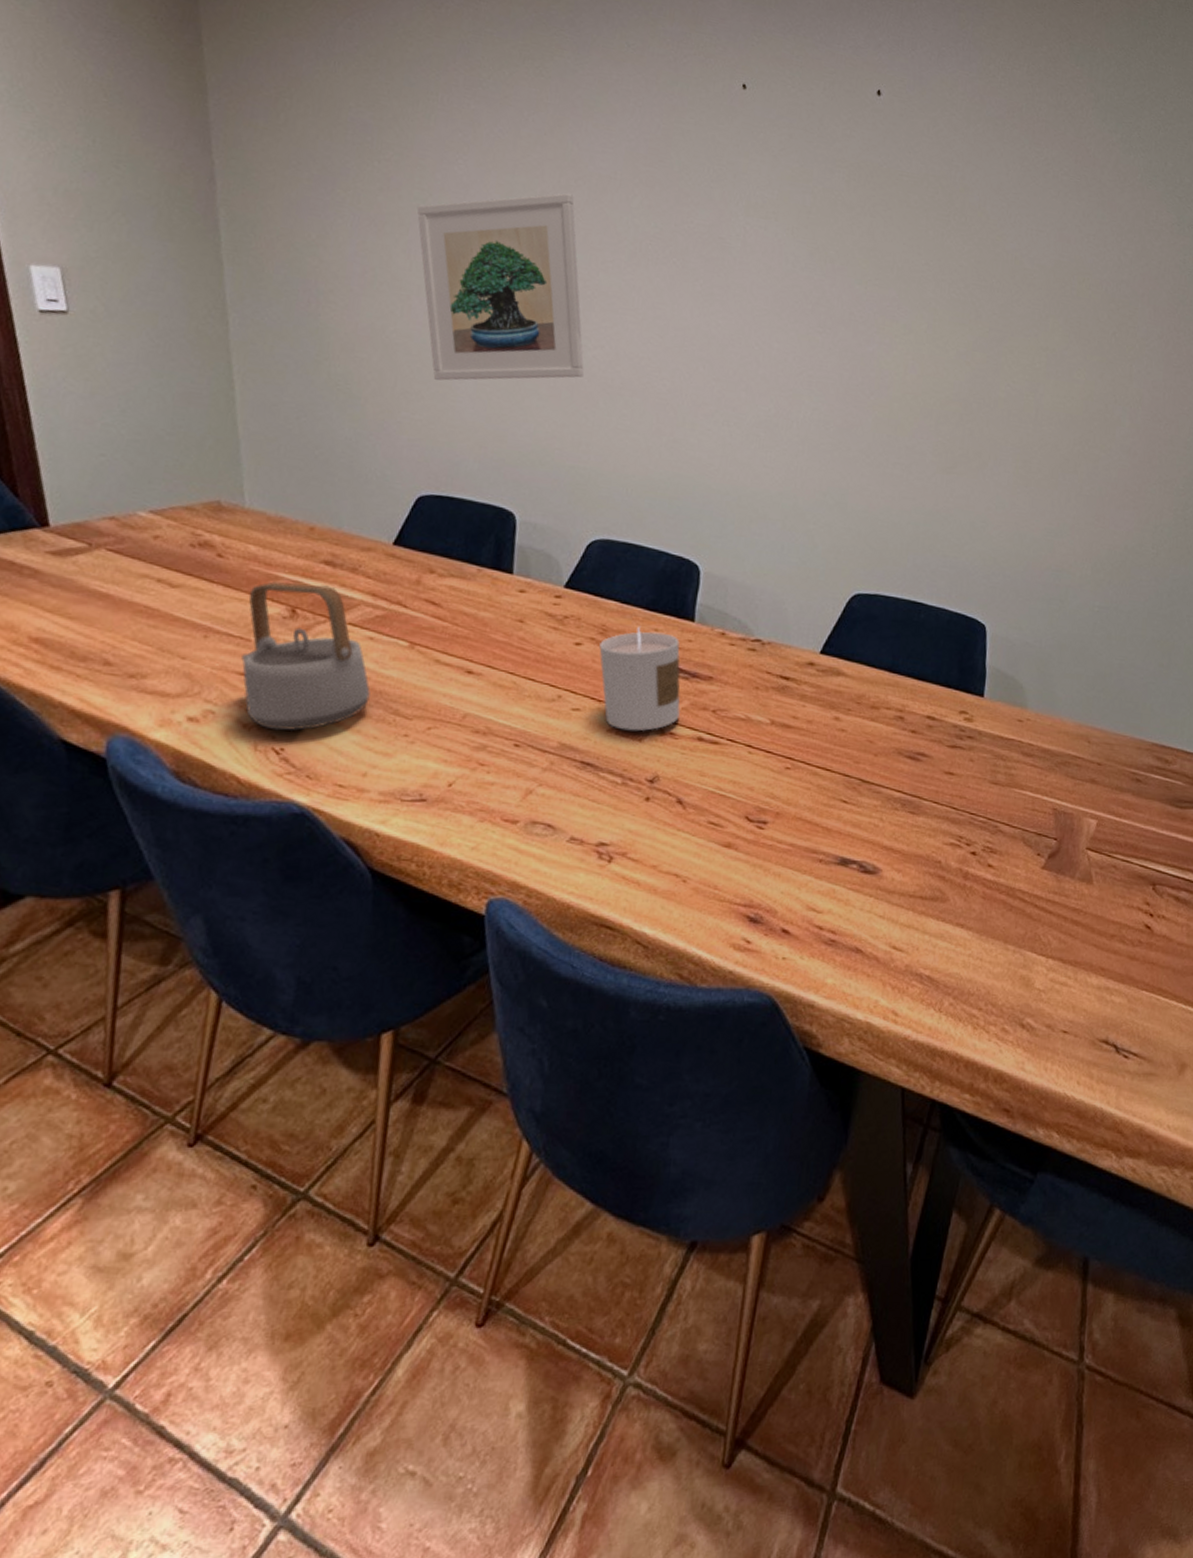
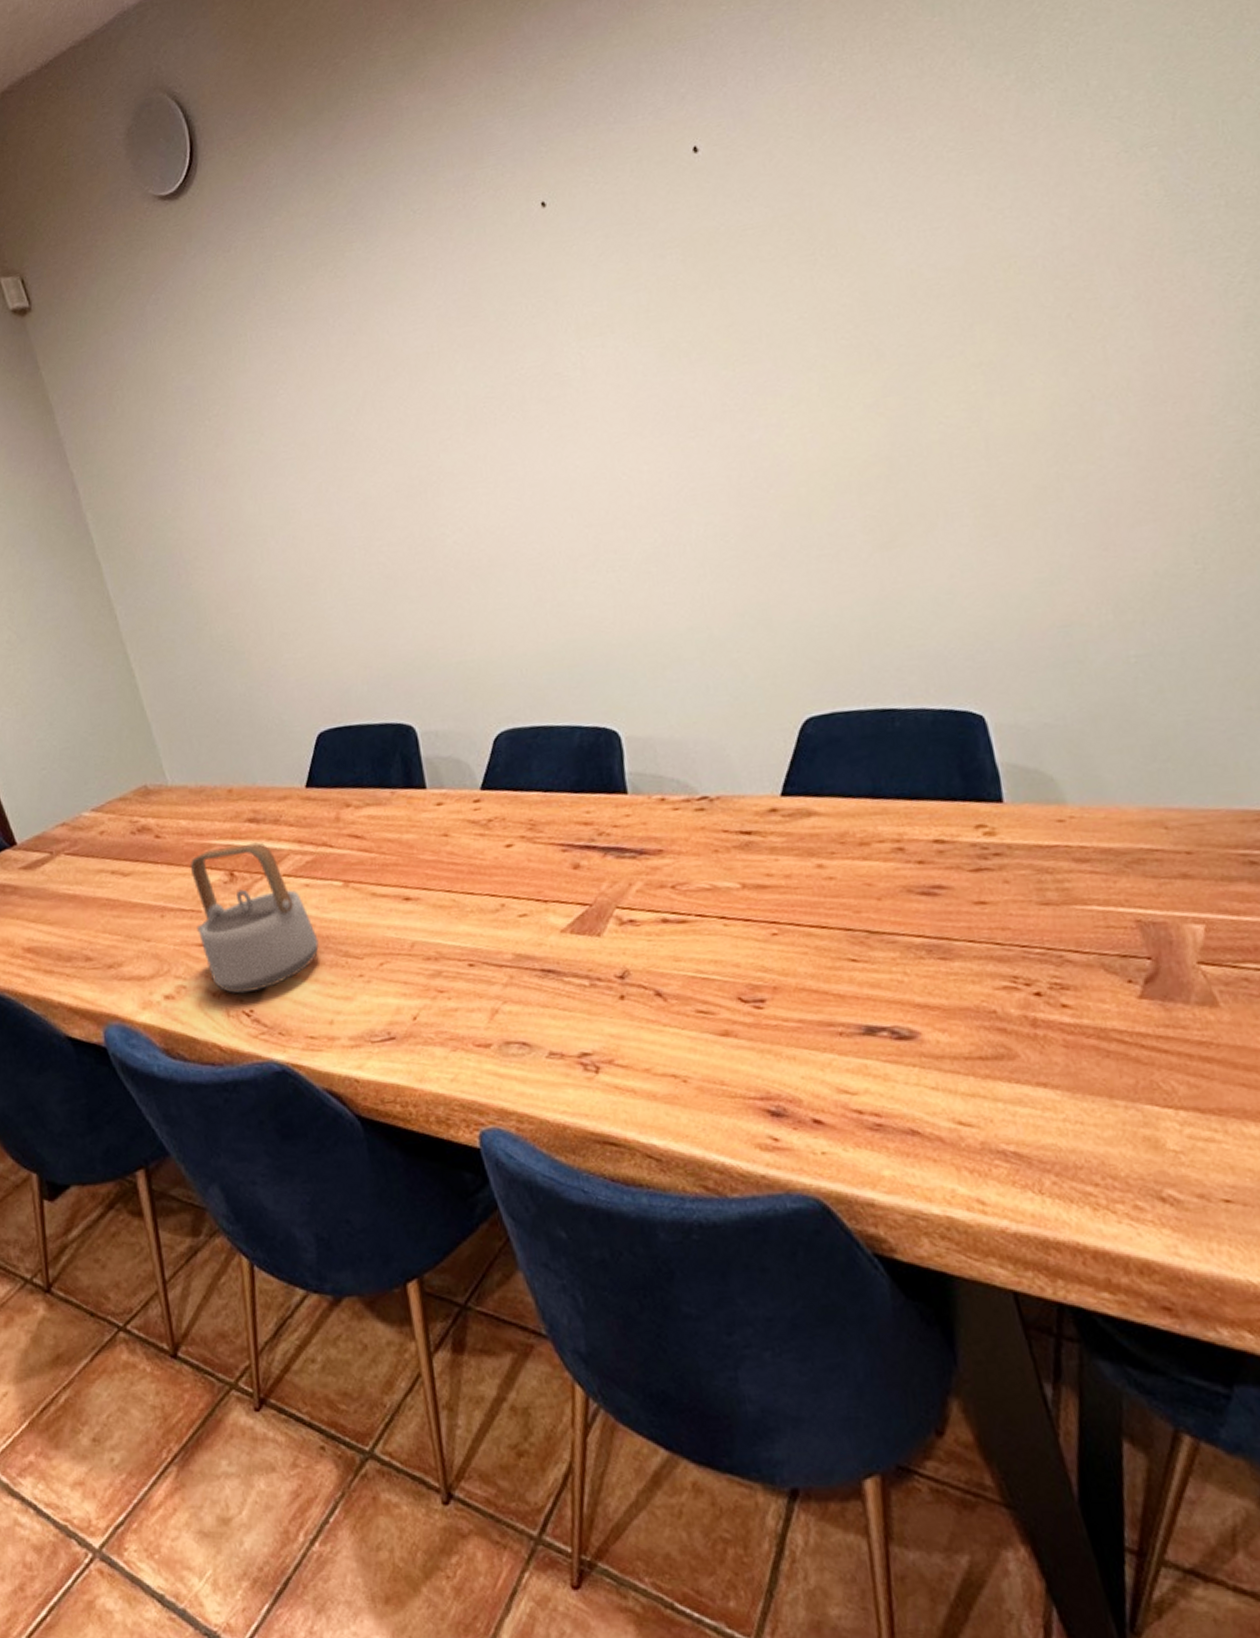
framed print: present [416,192,584,381] -> none [252,384,449,613]
candle: present [599,626,681,732] -> none [531,812,636,928]

